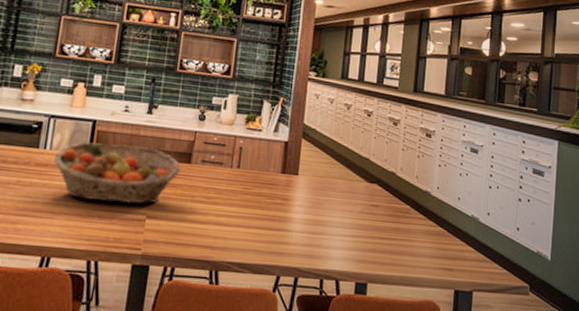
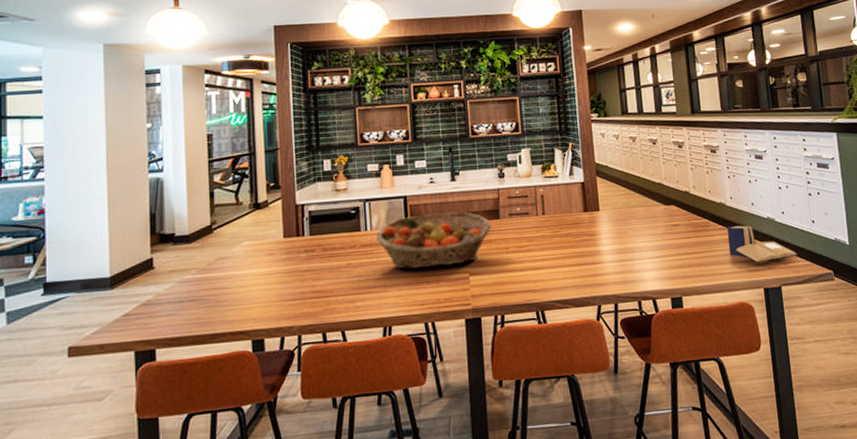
book: none [425,218,496,263] -> present [726,225,798,263]

